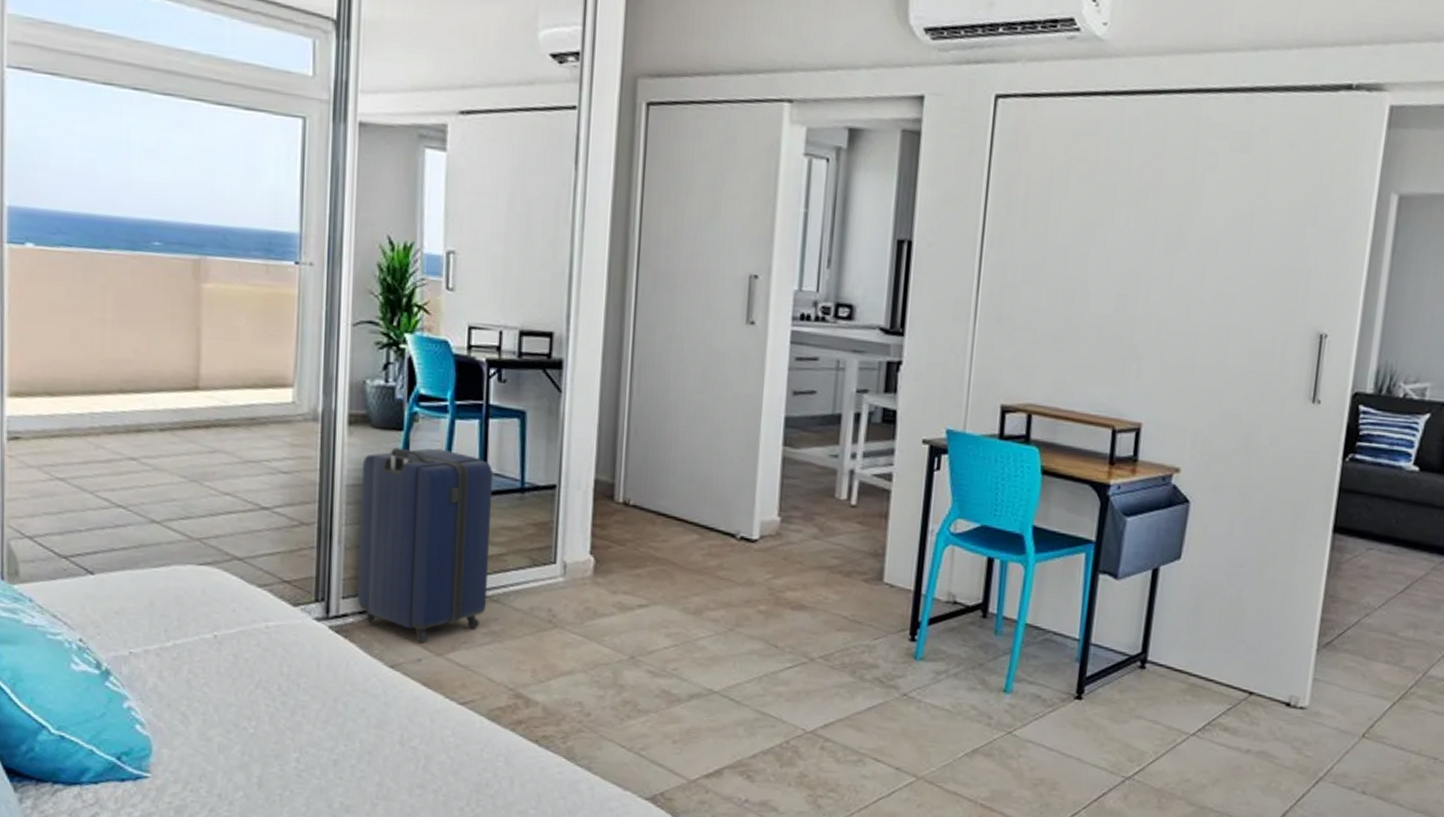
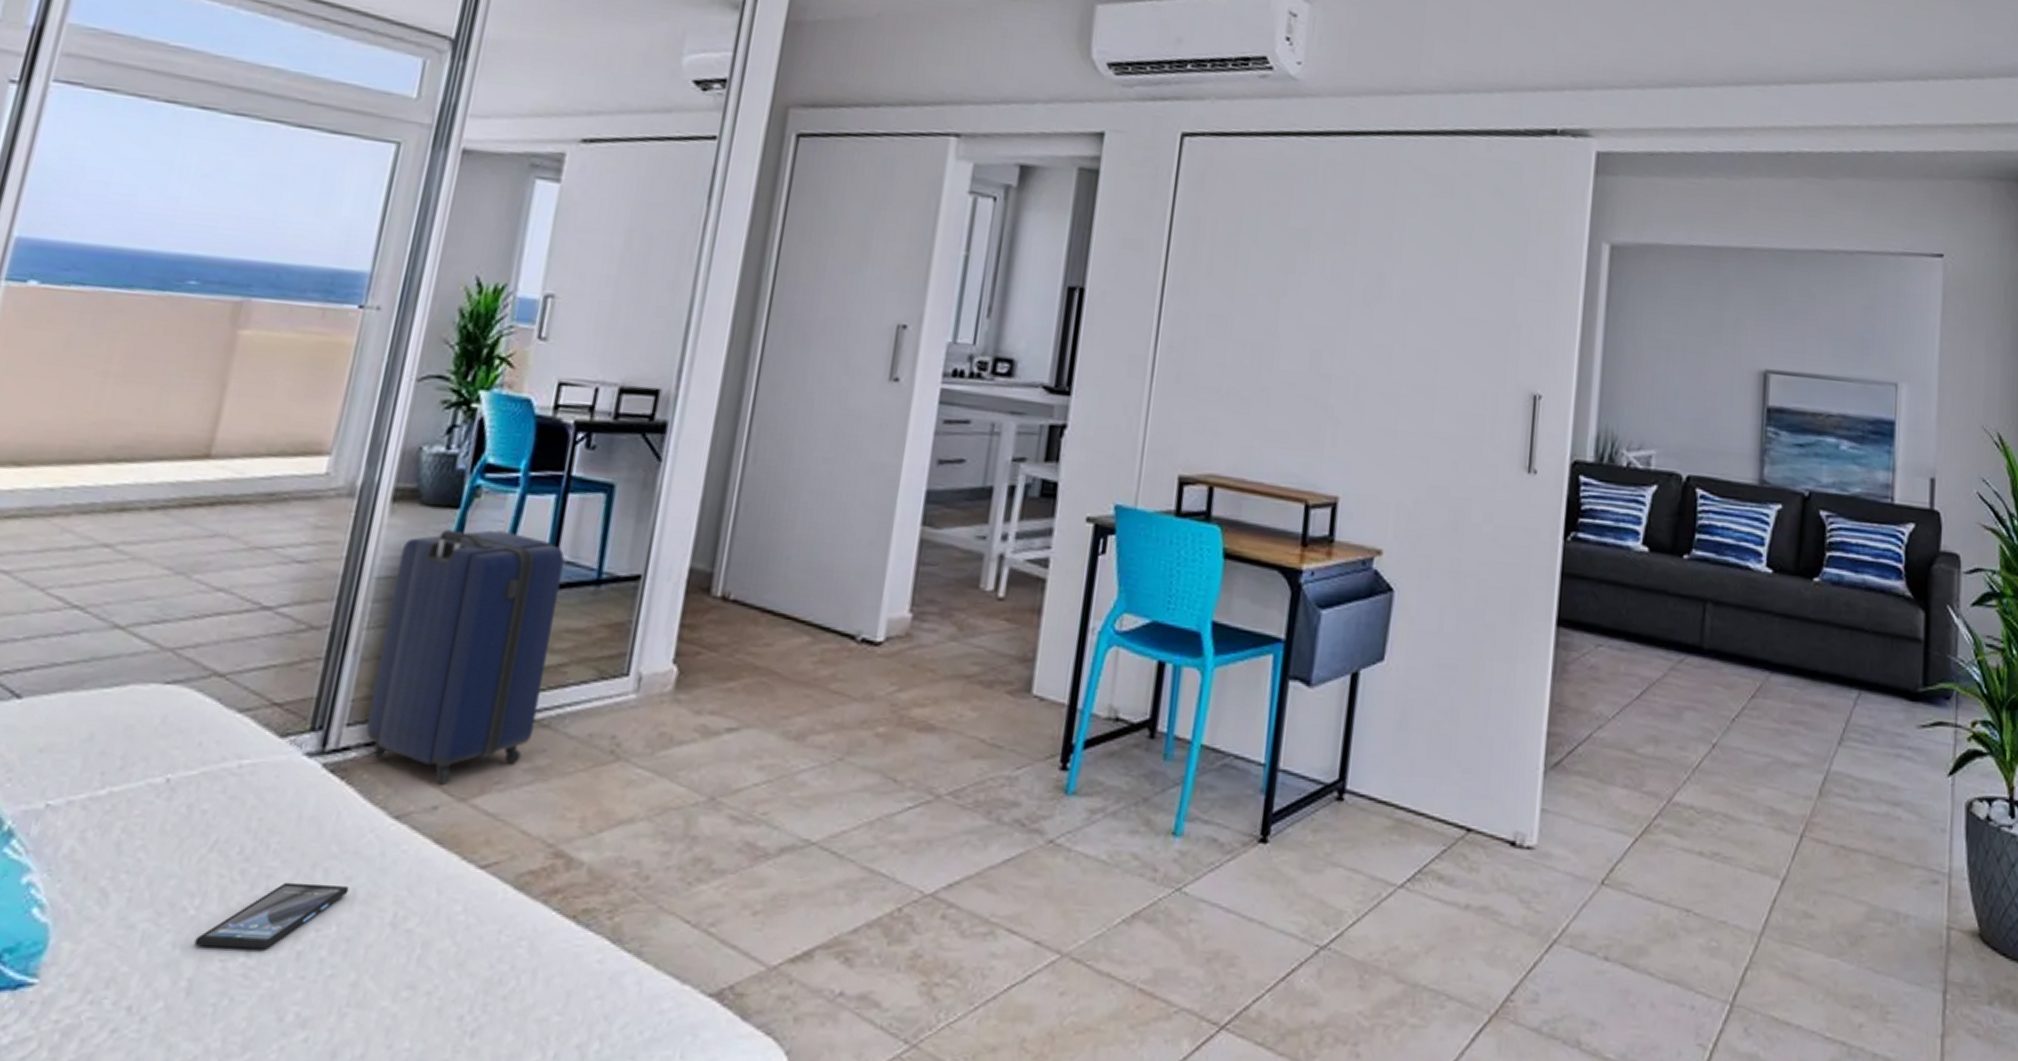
smartphone: none [257,711,364,758] -> present [194,882,349,950]

